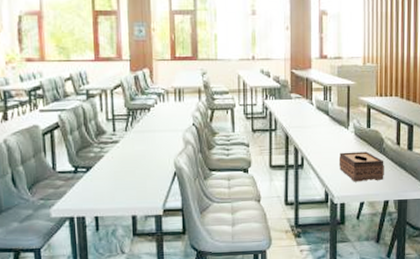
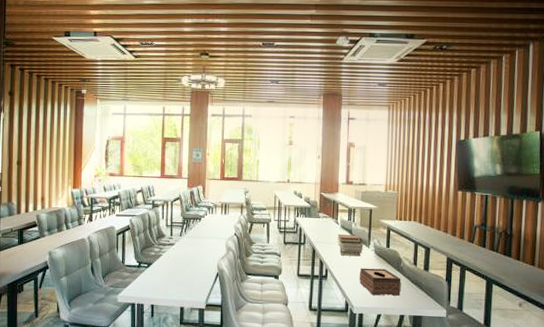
book stack: none [312,115,342,141] -> present [337,233,364,257]

